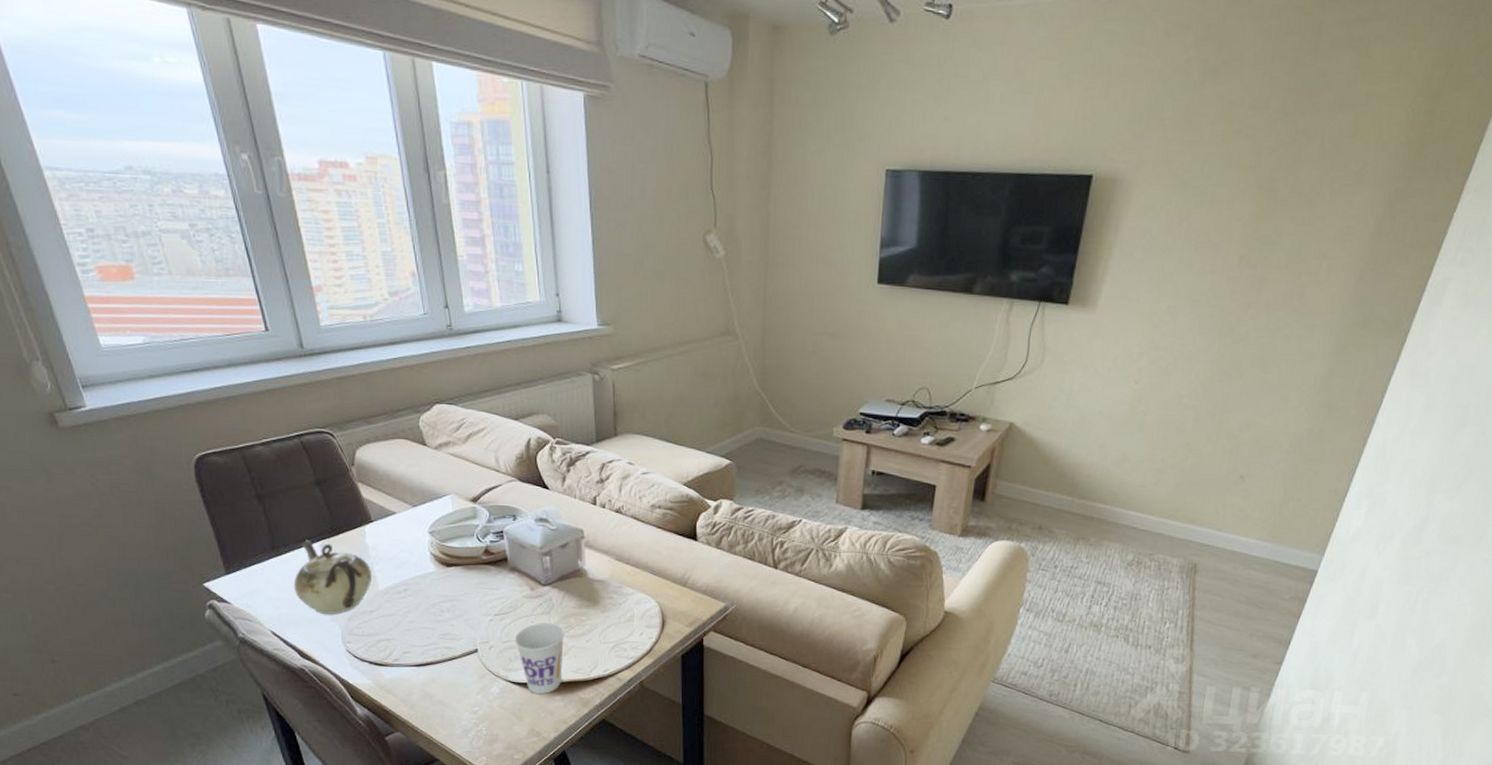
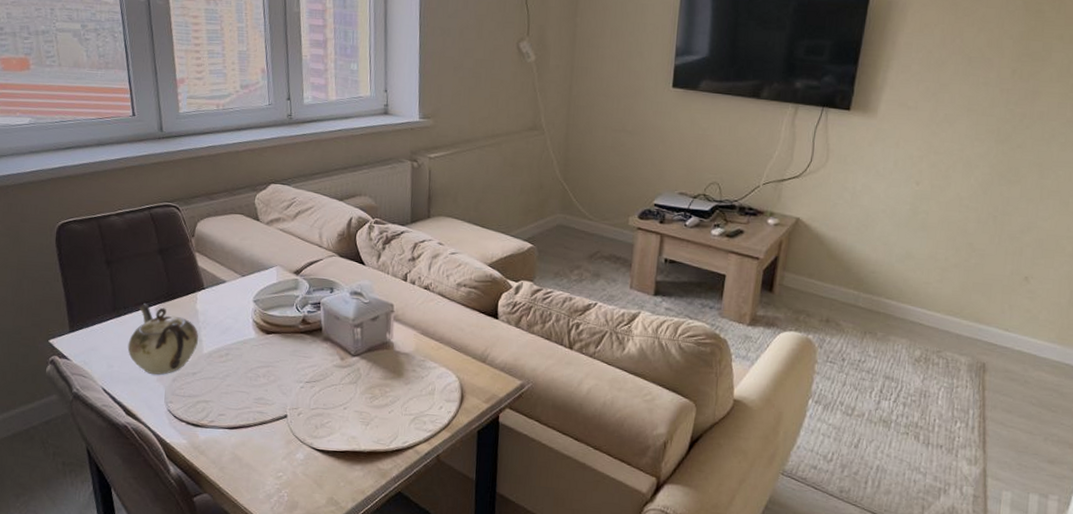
cup: present [514,622,565,695] -> none [321,391,370,463]

